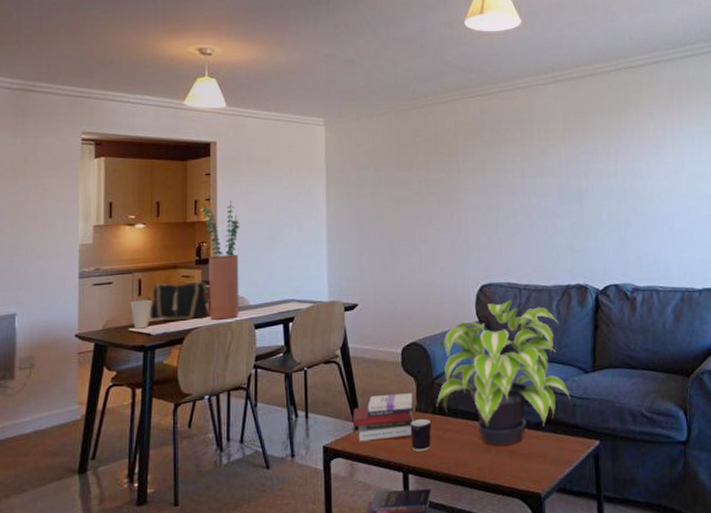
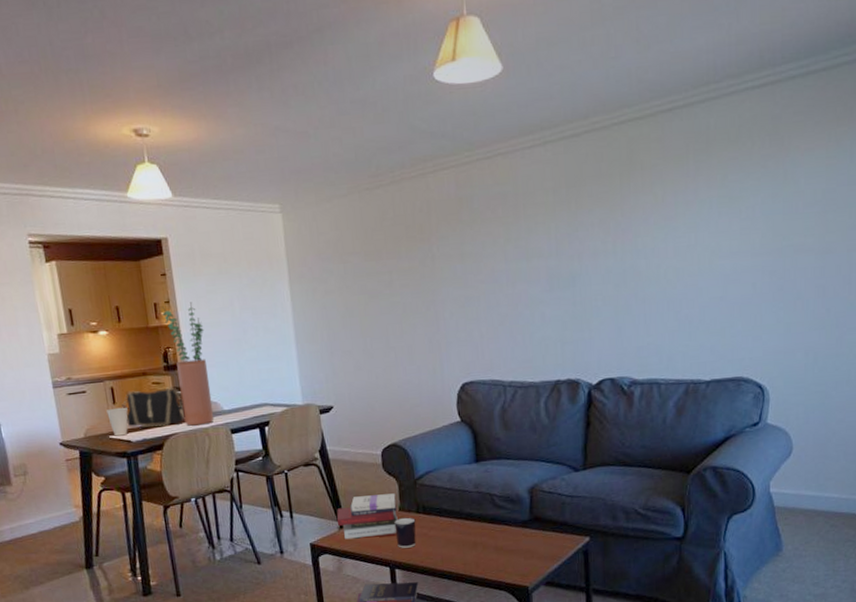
plant: present [436,300,571,447] -> none [419,398,559,544]

